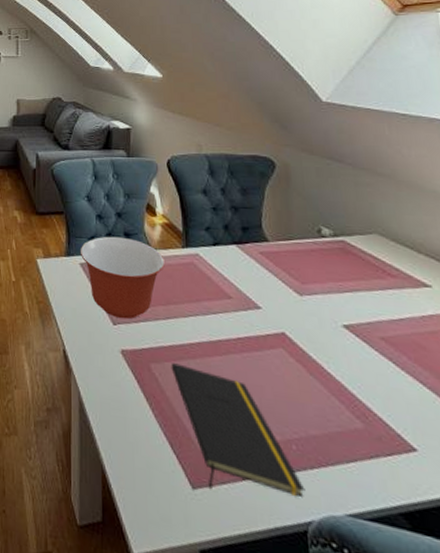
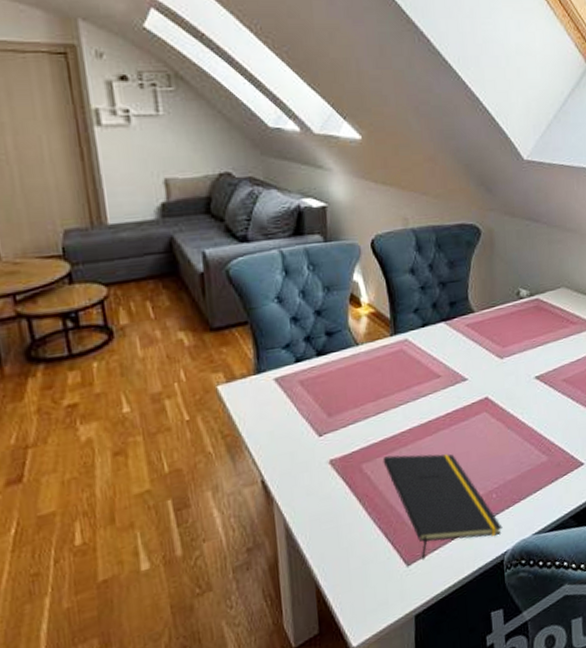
mixing bowl: present [80,236,165,320] -> none [272,337,373,429]

